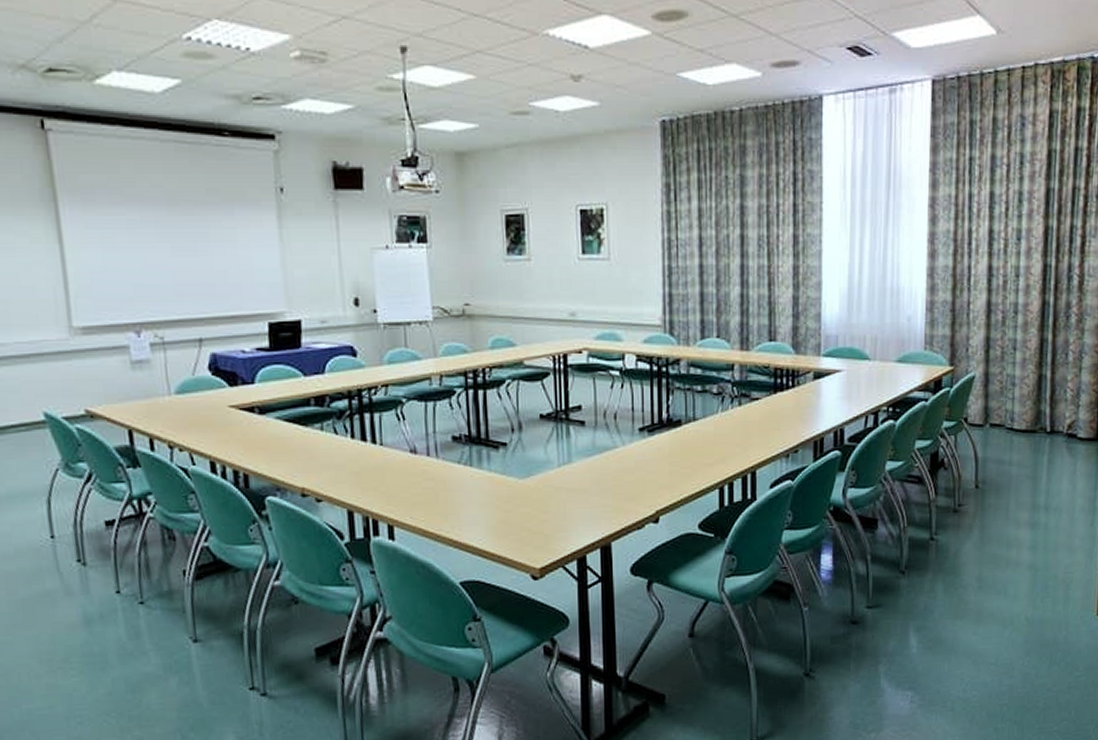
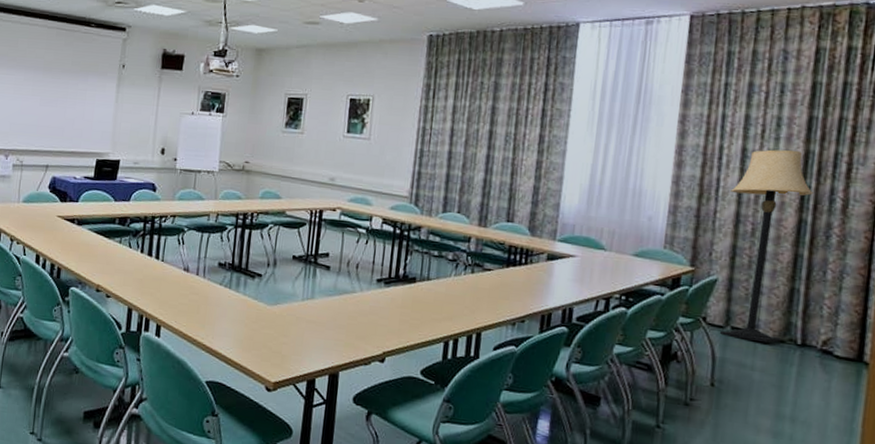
lamp: none [981,228,1054,436] -> present [720,149,813,343]

